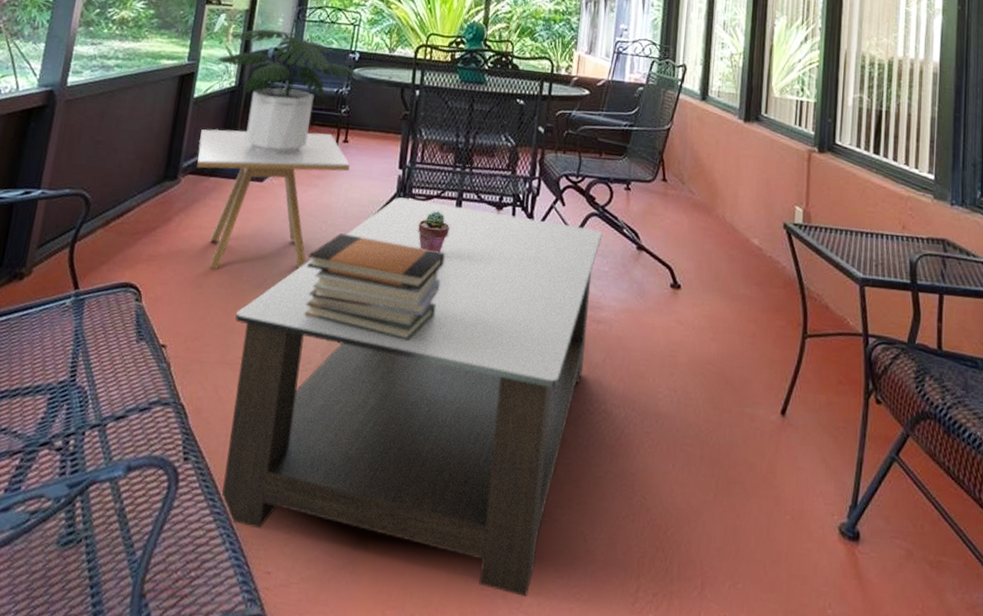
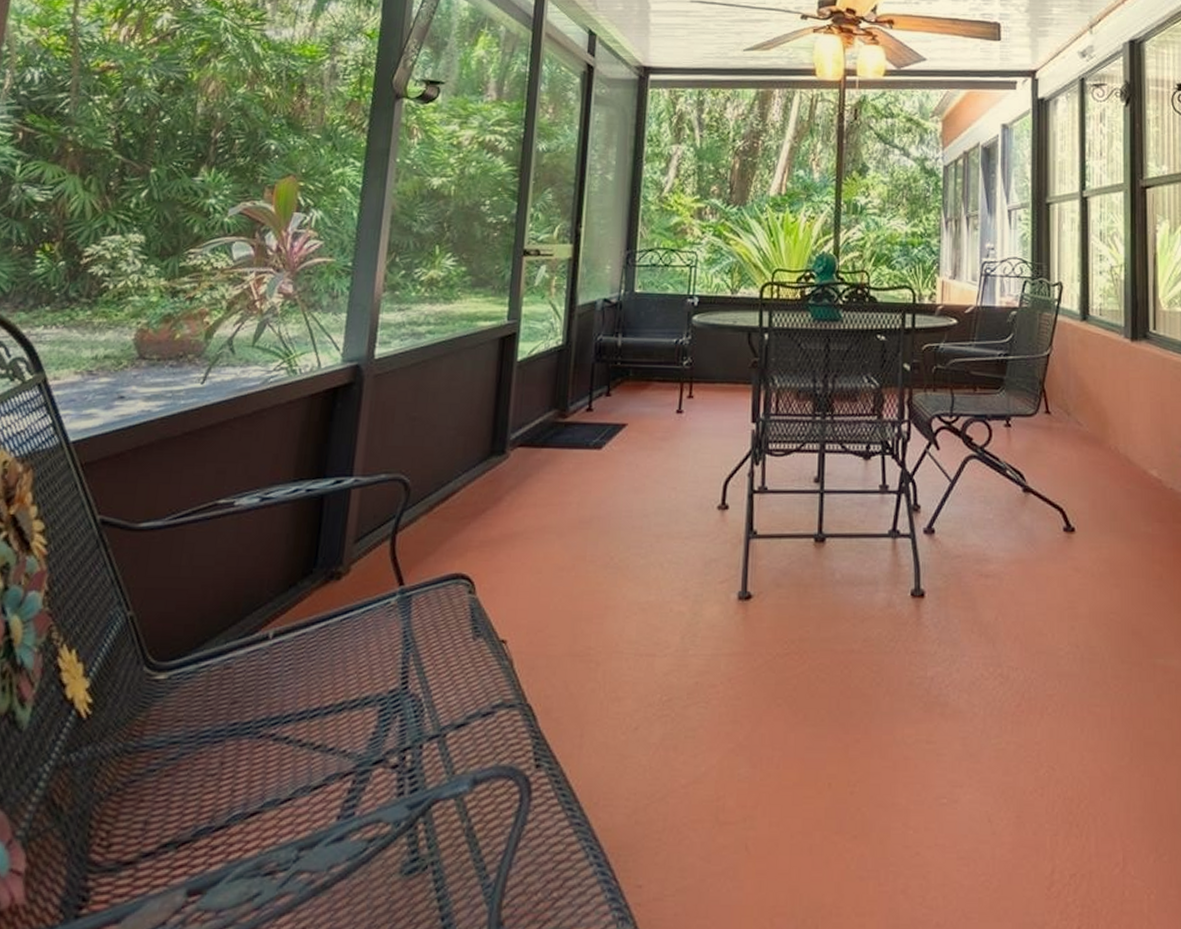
side table: present [197,128,350,270] -> none [526,389,697,552]
potted plant: present [214,28,364,155] -> none [537,278,705,417]
coffee table: present [222,197,602,597] -> none [581,454,983,890]
book stack: present [304,233,445,341] -> none [657,499,810,614]
potted succulent: present [418,210,451,253] -> none [778,465,814,513]

